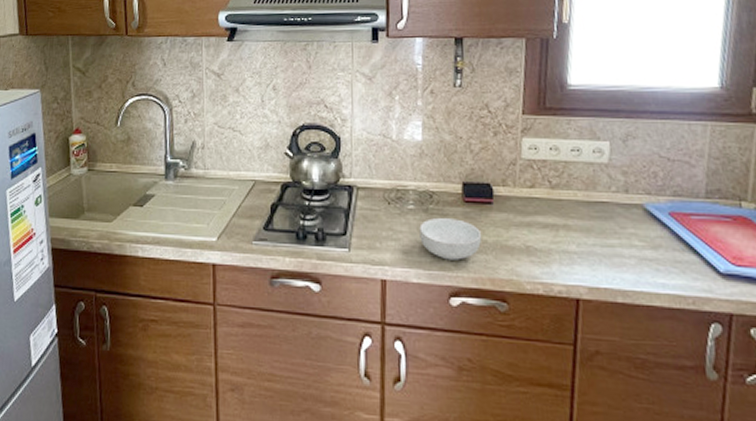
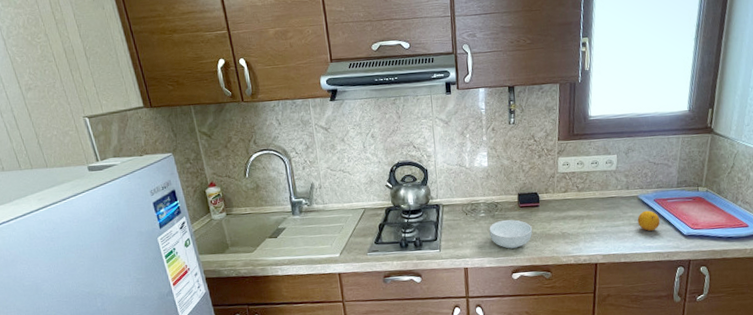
fruit: none [642,228,680,260] -> present [637,210,660,231]

